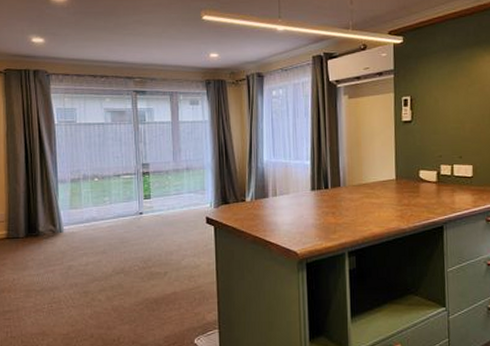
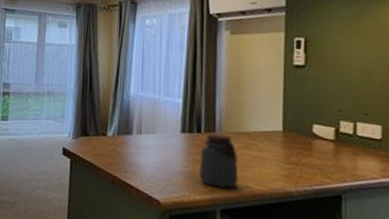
jar: none [328,188,362,234] -> present [199,133,239,189]

